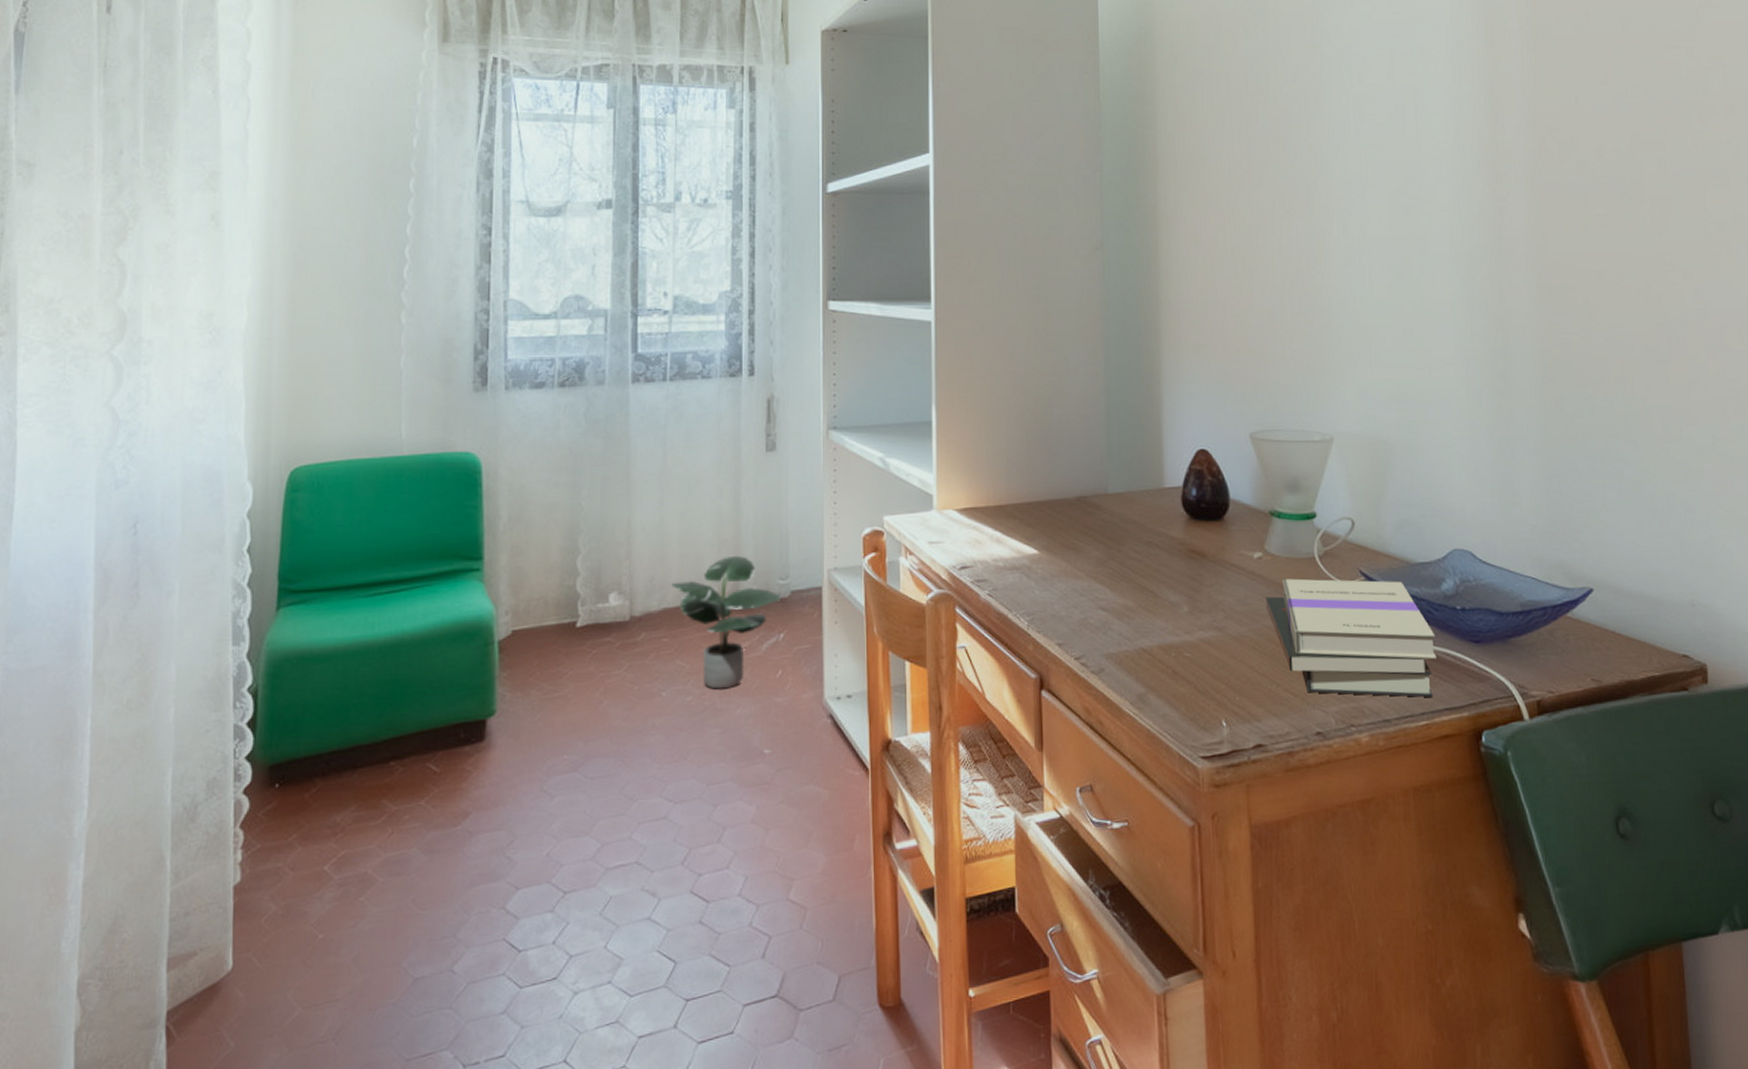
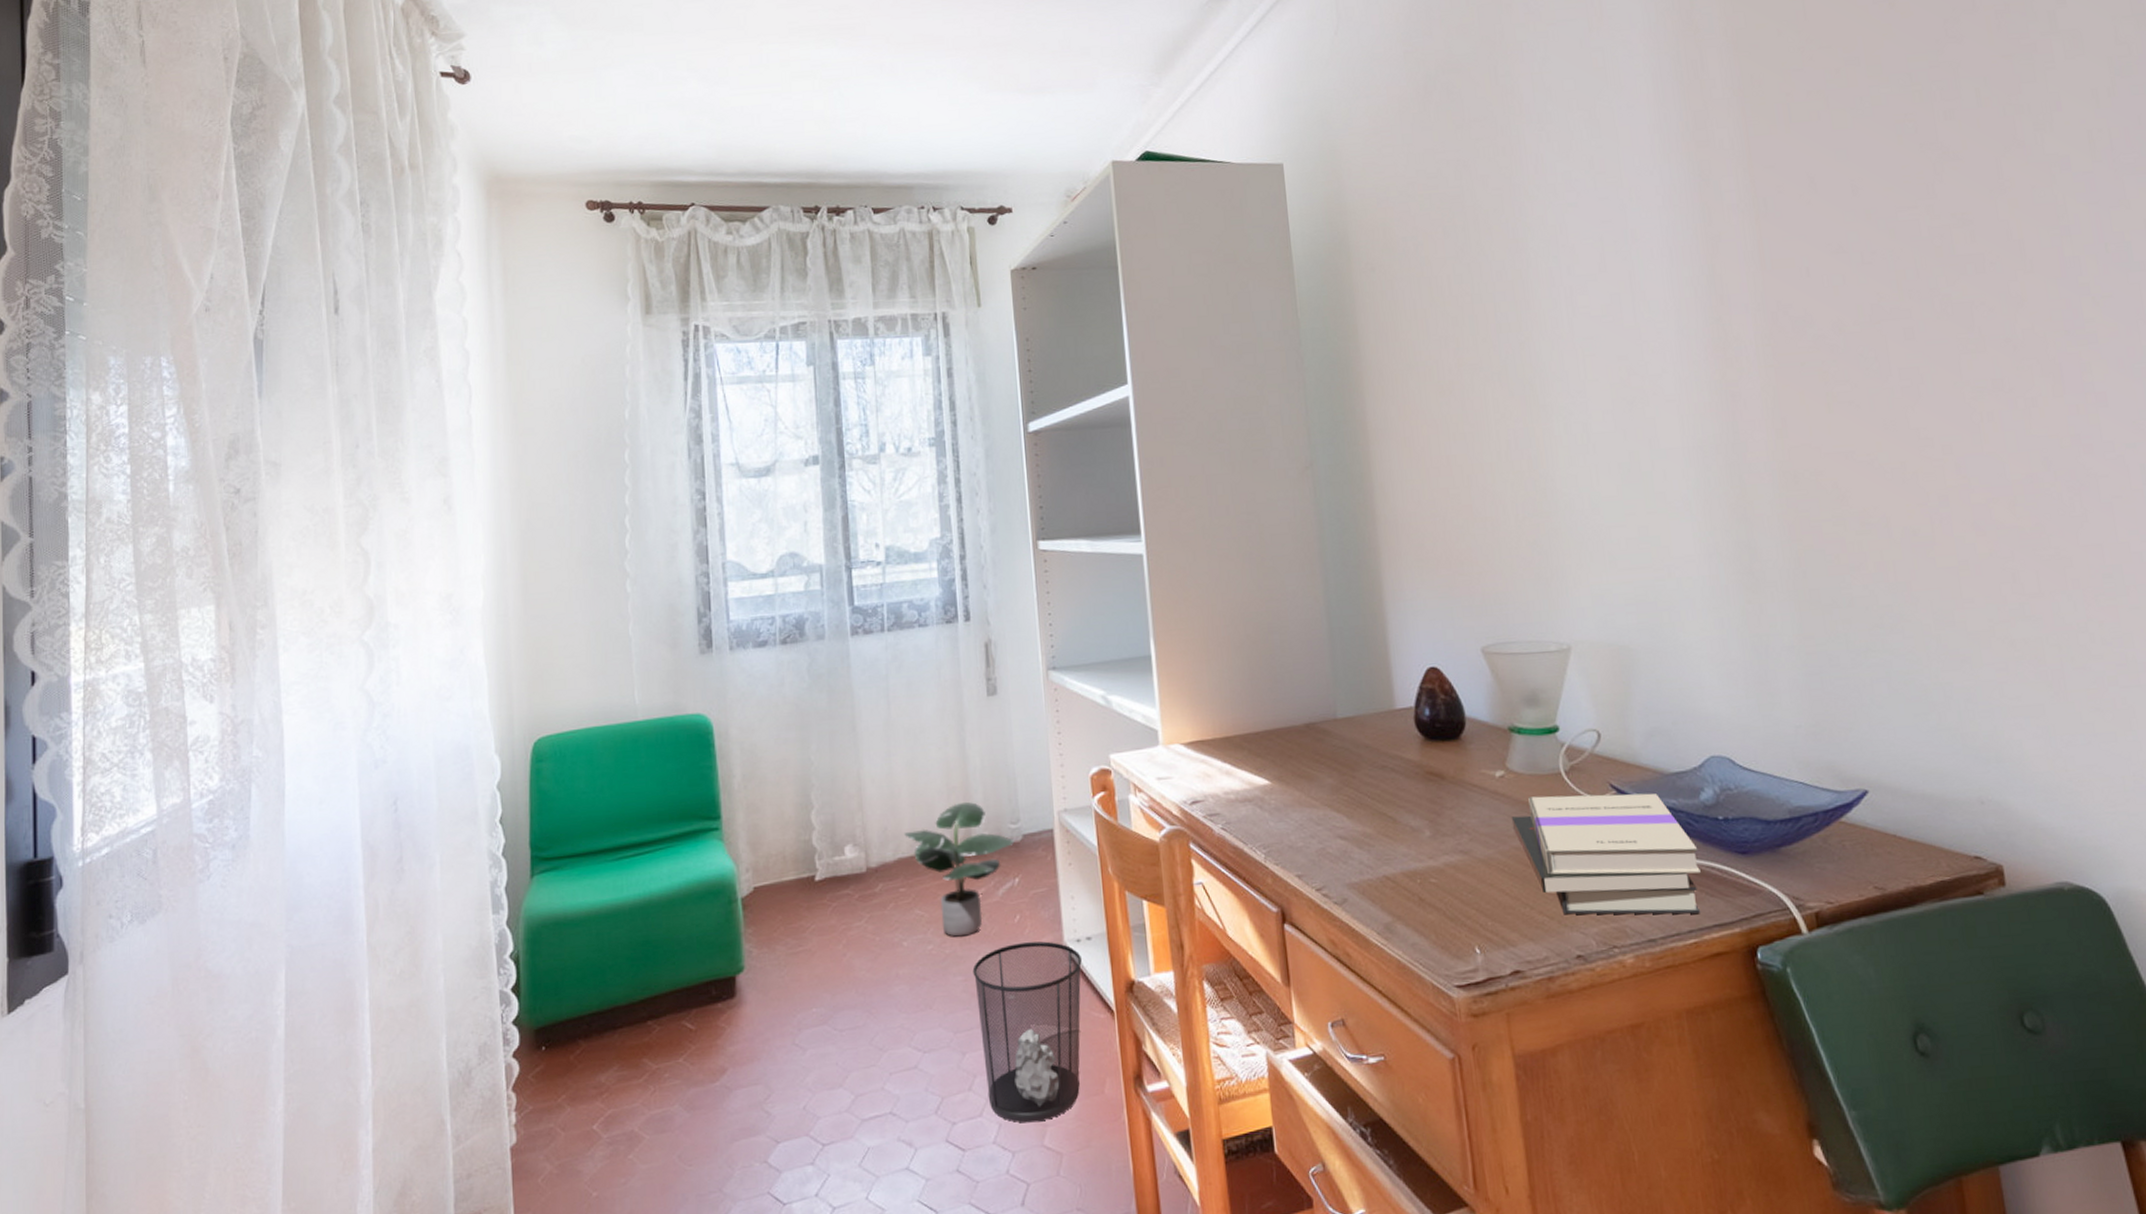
waste bin: none [730,697,840,877] -> present [972,941,1082,1123]

